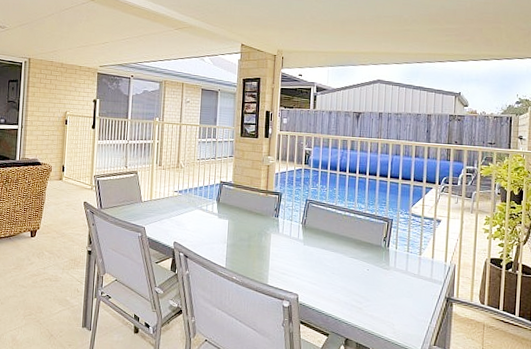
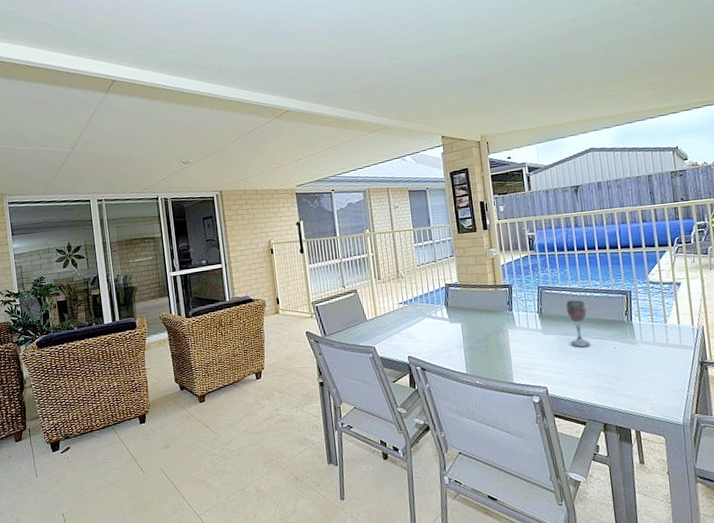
cup: none [328,218,348,264] -> present [565,300,590,348]

